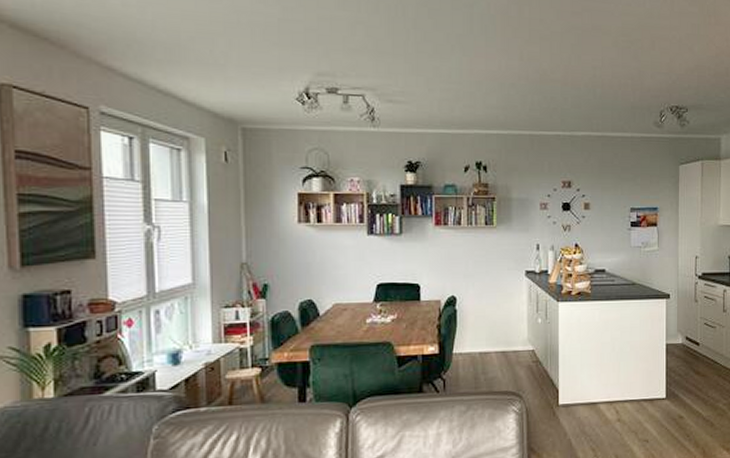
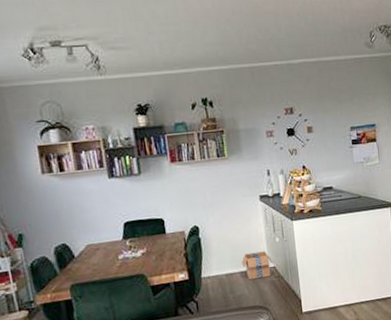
cardboard box: none [498,331,531,362] -> present [241,251,272,280]

